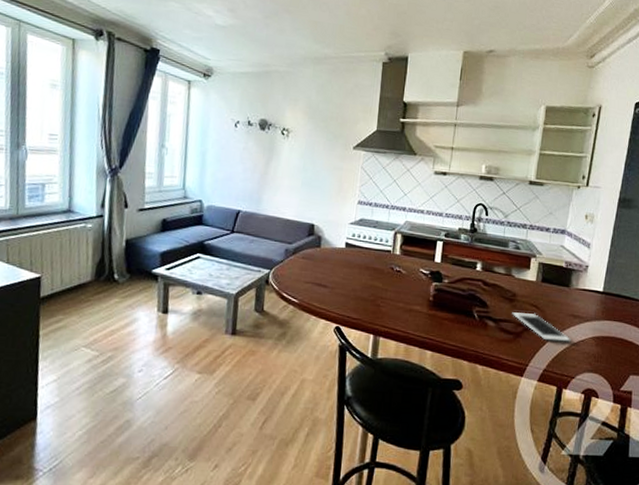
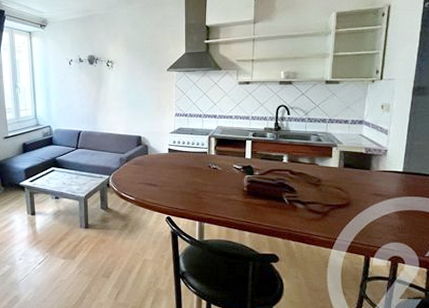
cell phone: present [512,312,571,342] -> none [318,194,375,217]

